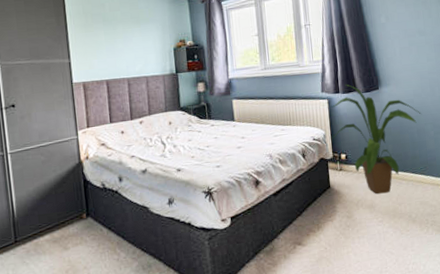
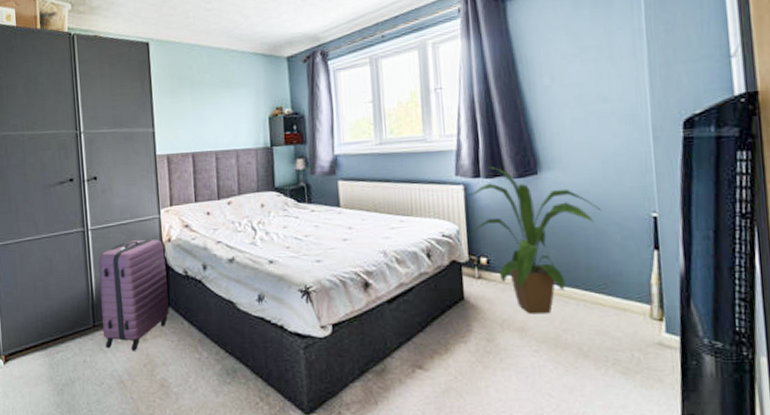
suitcase: none [18,158,89,261] -> present [98,239,169,351]

